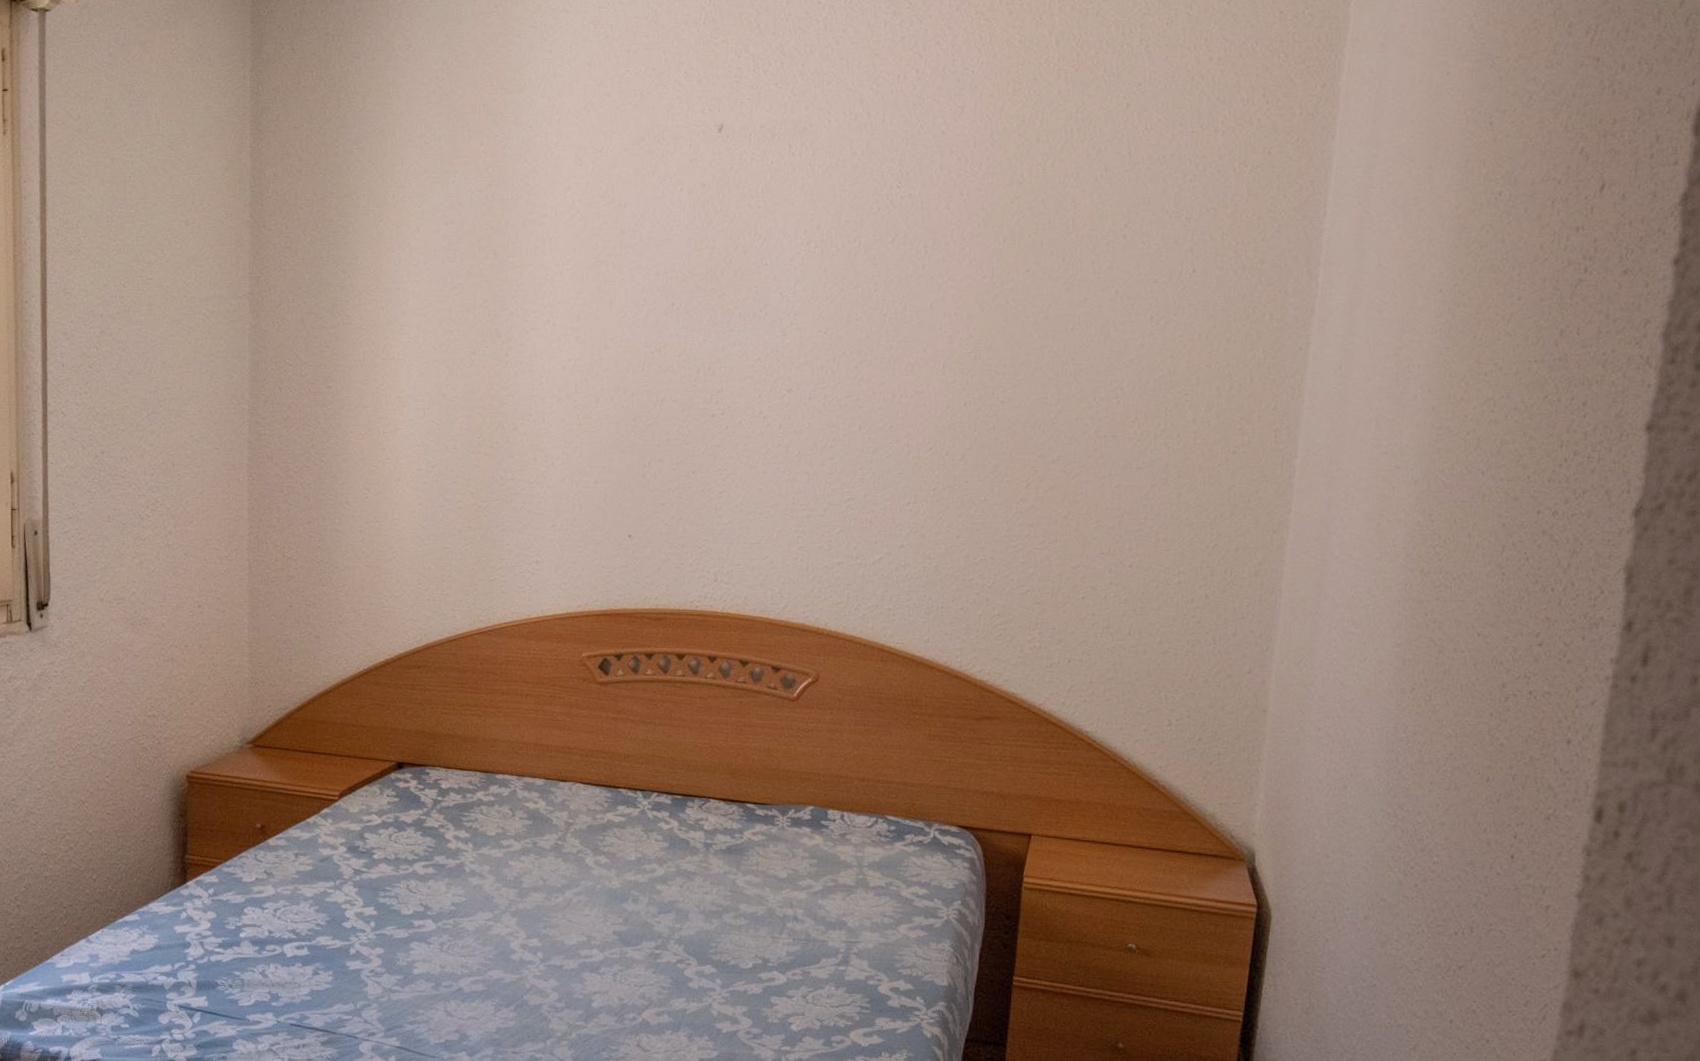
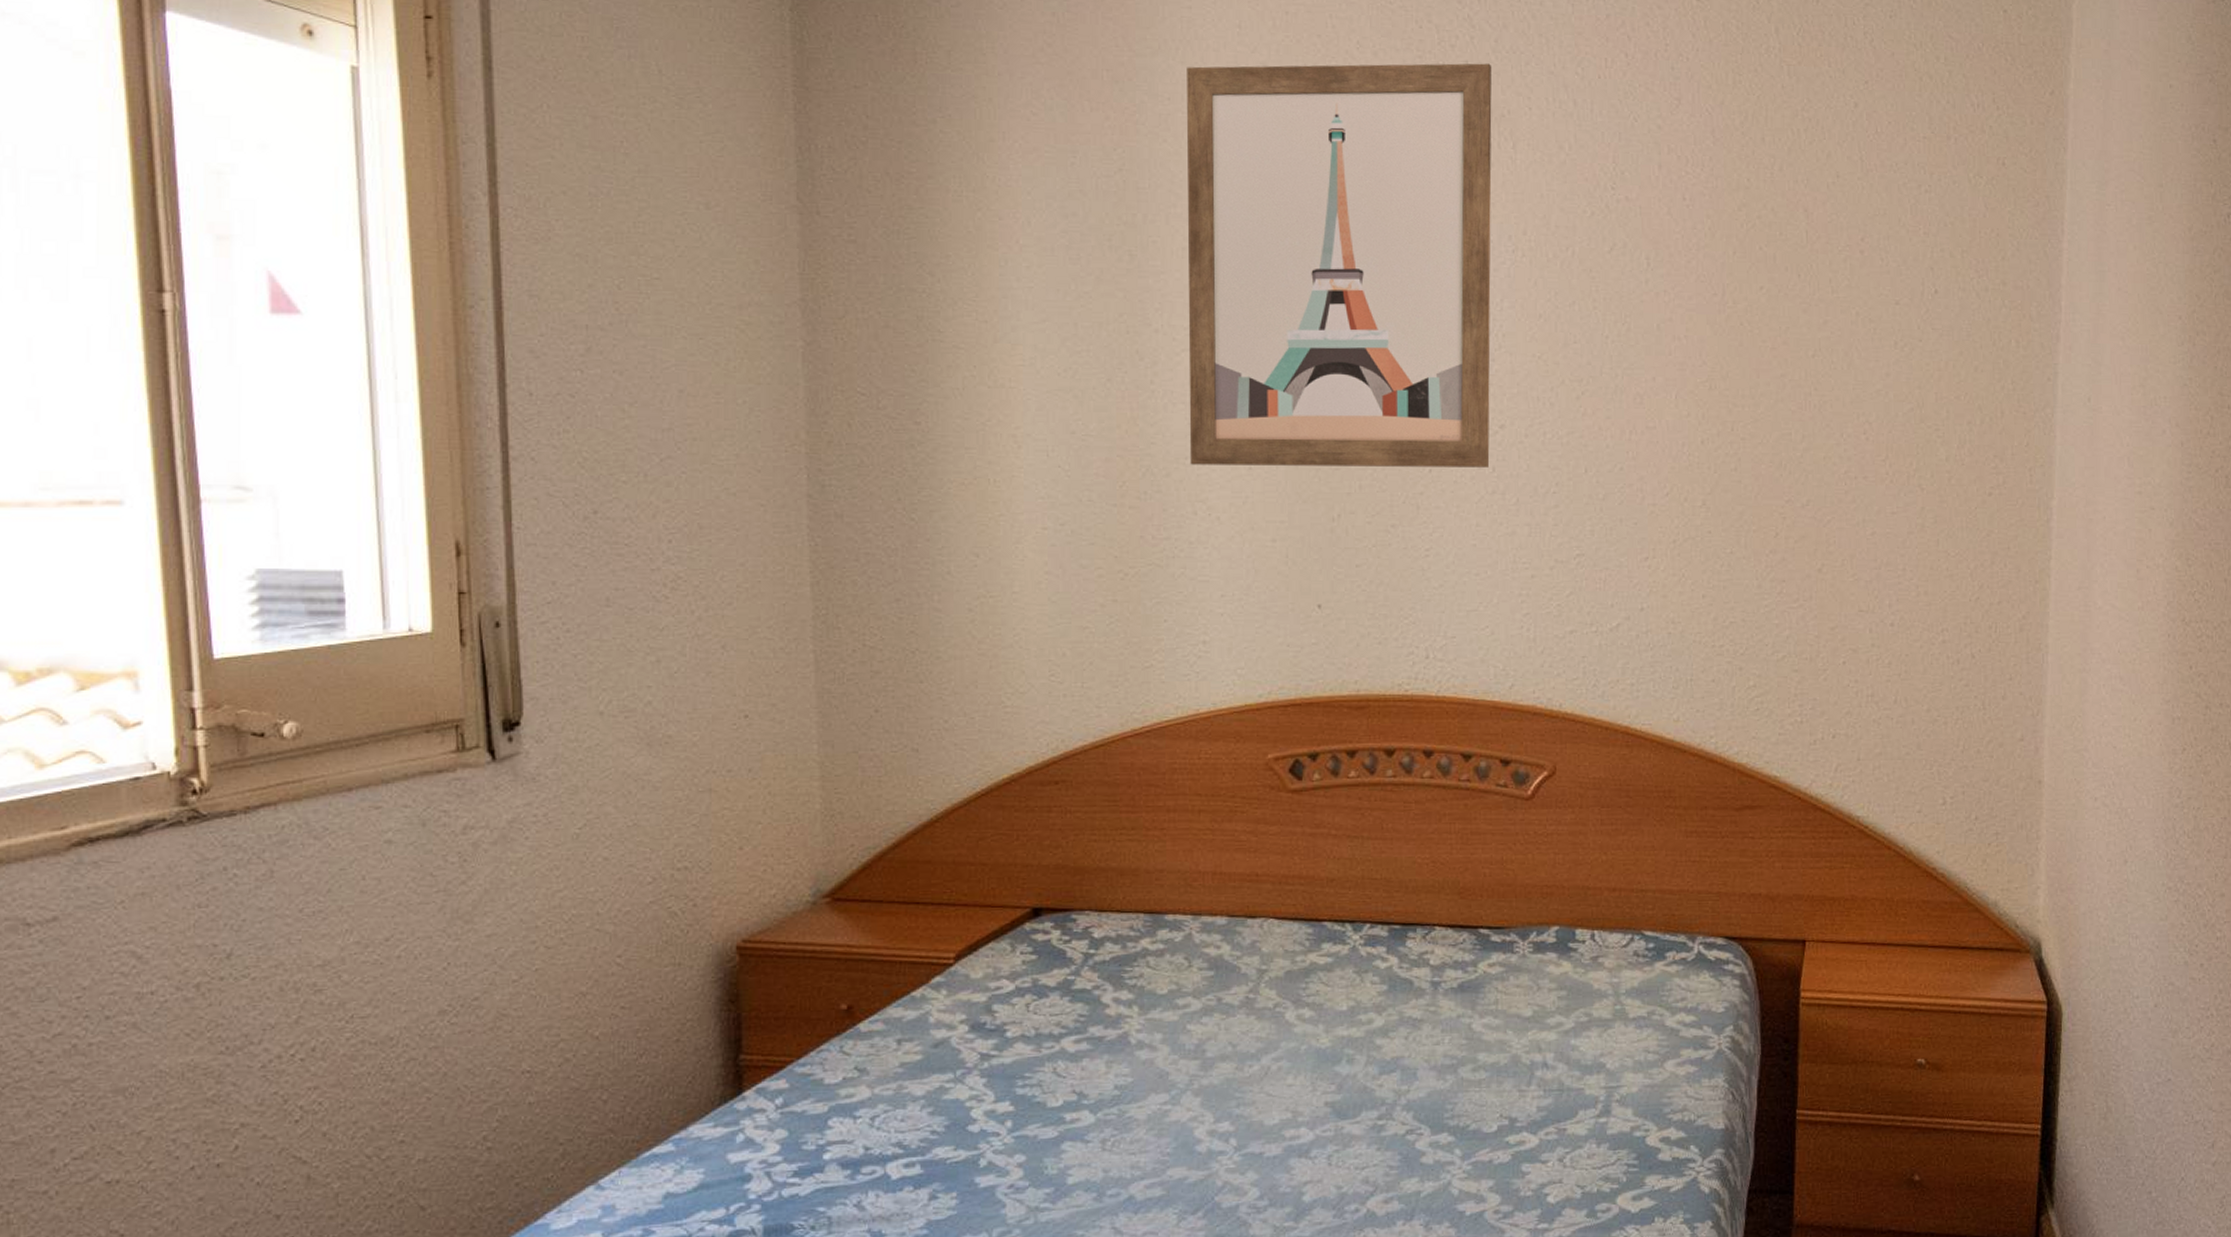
wall art: none [533,85,798,425] -> present [1187,63,1492,468]

